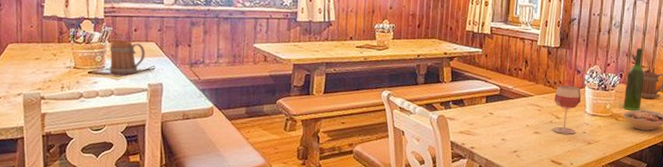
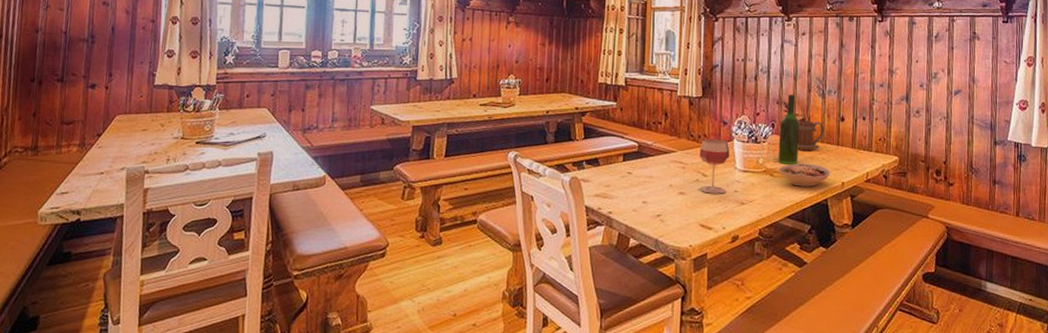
beer mug: present [109,40,146,76] -> none [218,107,257,146]

